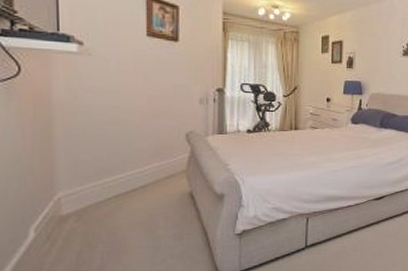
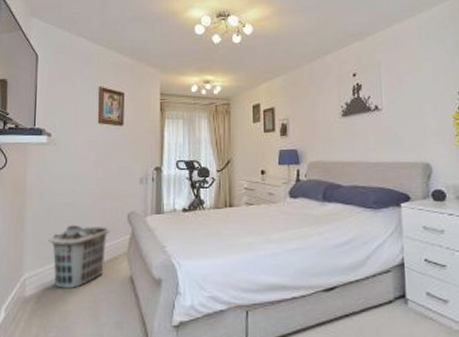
clothes hamper: none [88,142,165,207] -> present [48,224,110,290]

